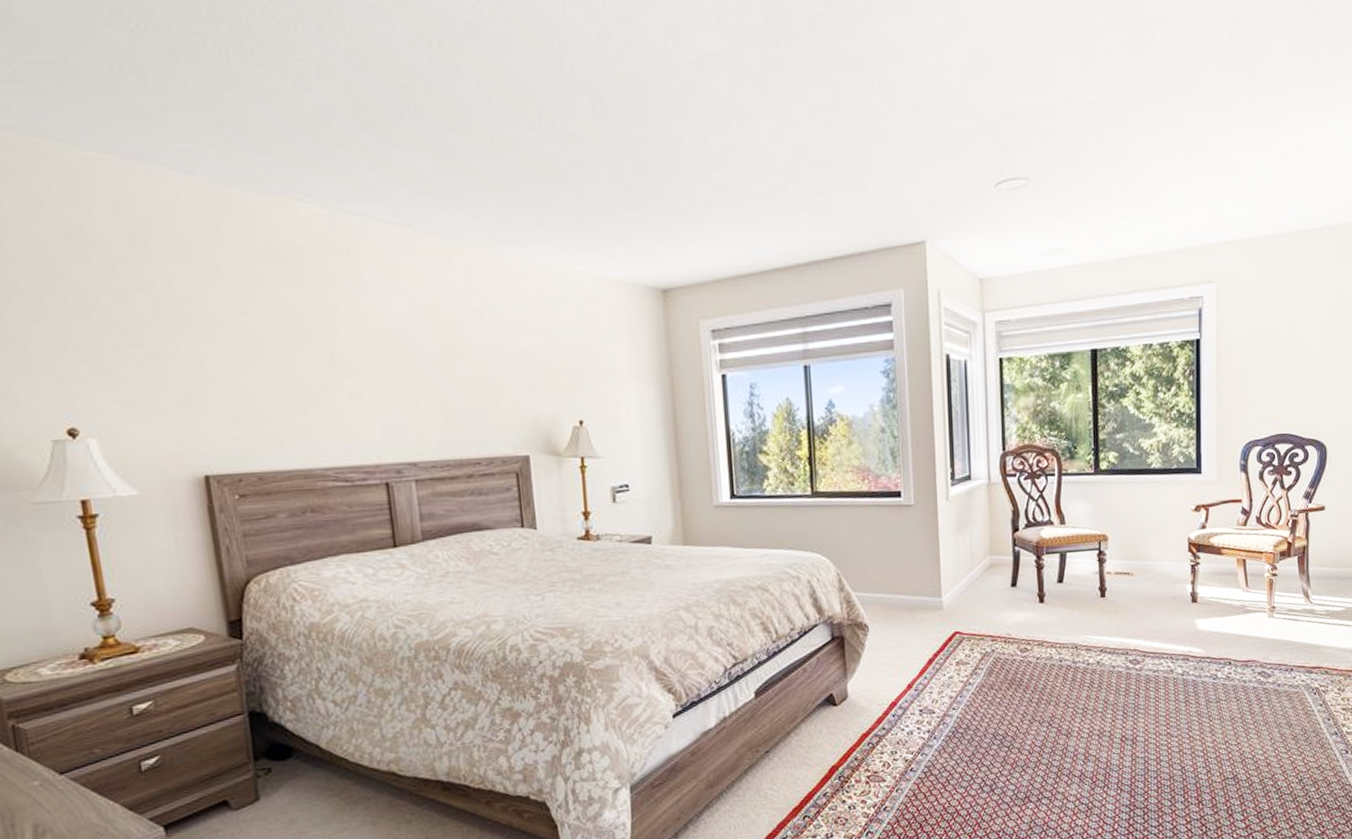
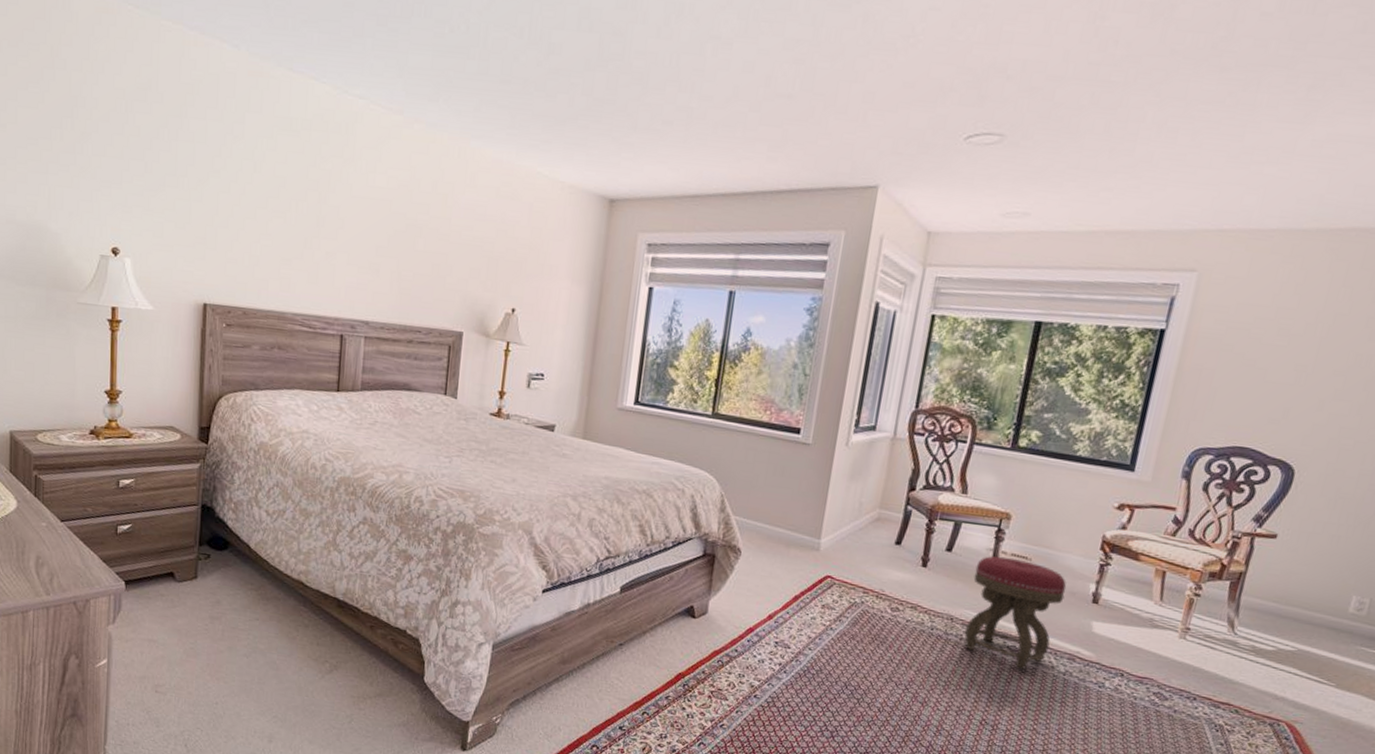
stool: none [1087,576,1168,679] -> present [964,556,1067,669]

